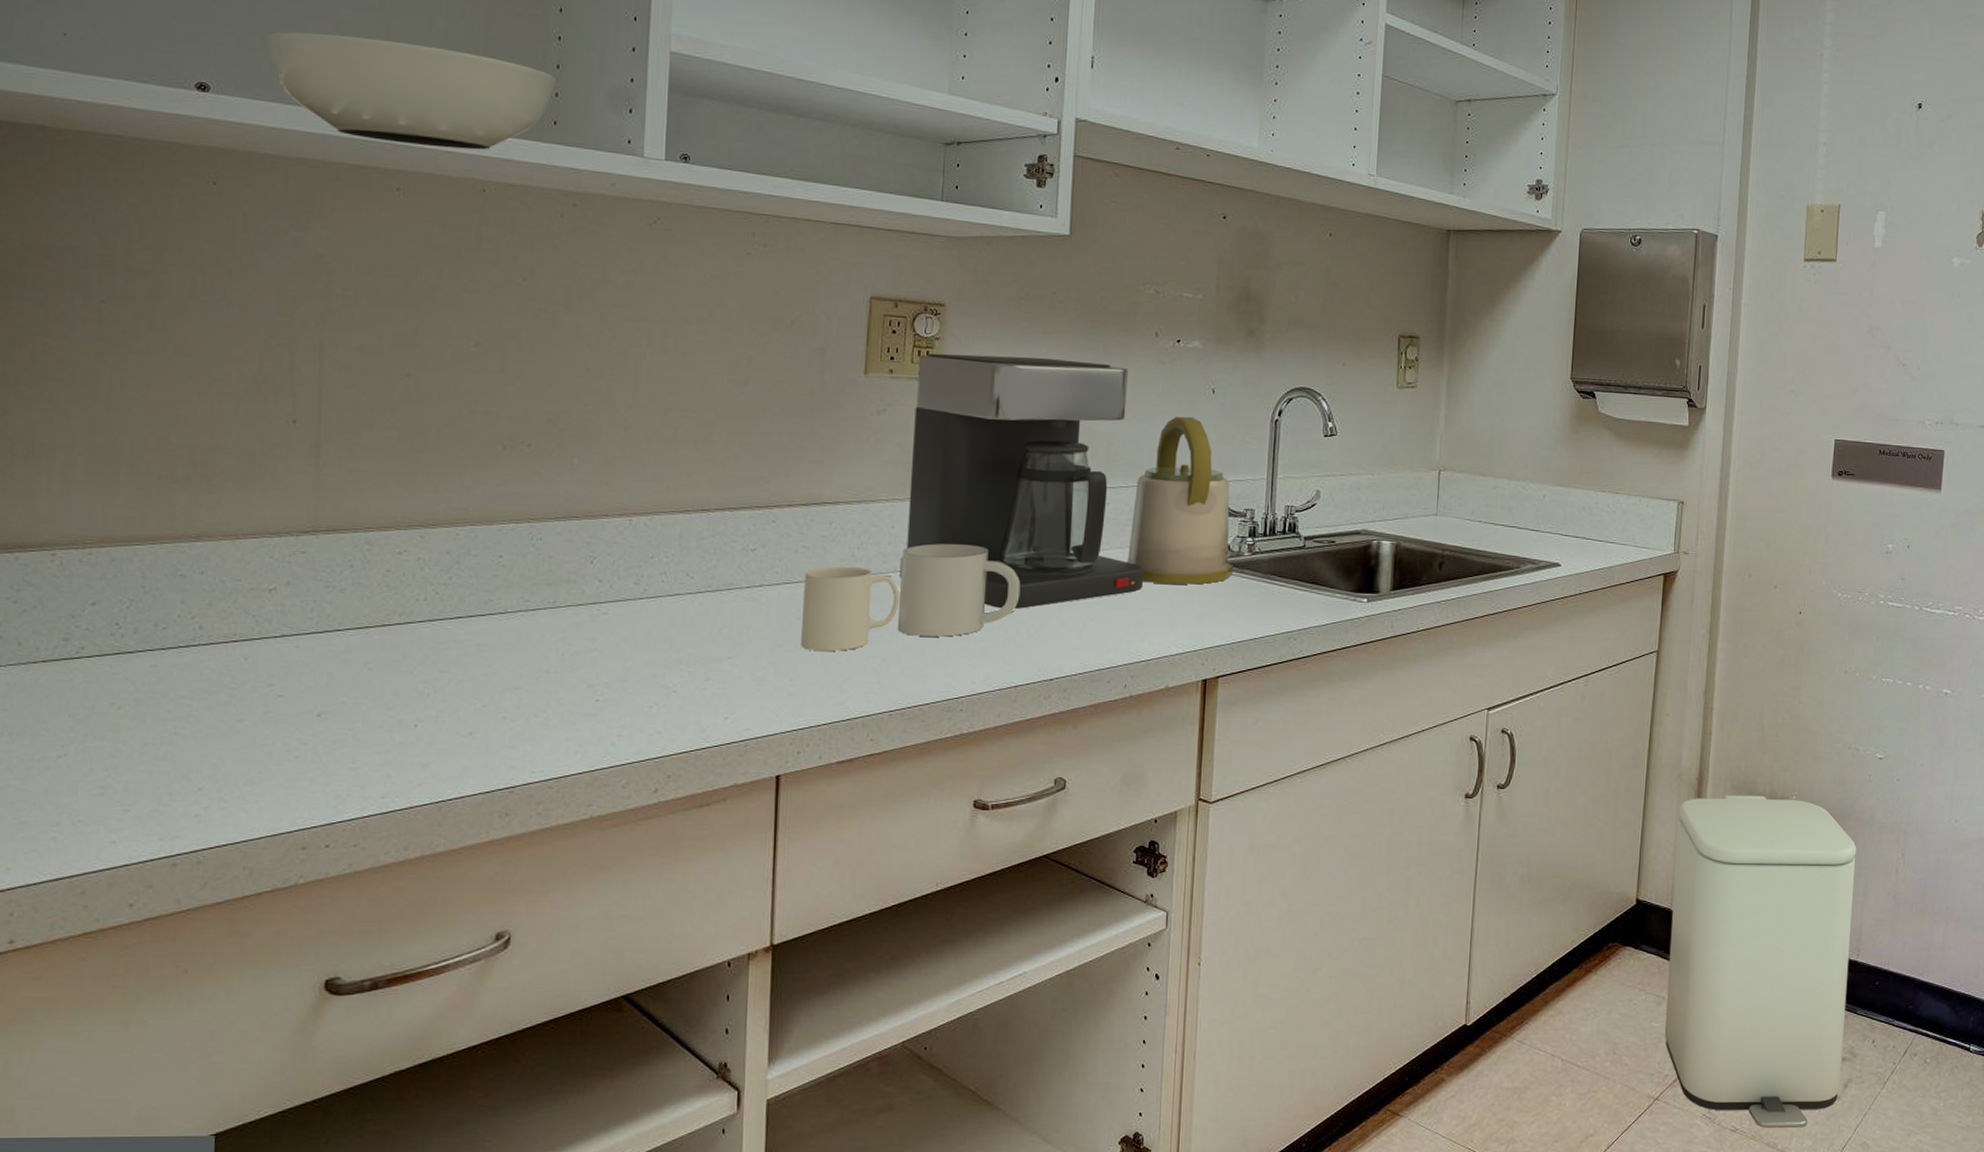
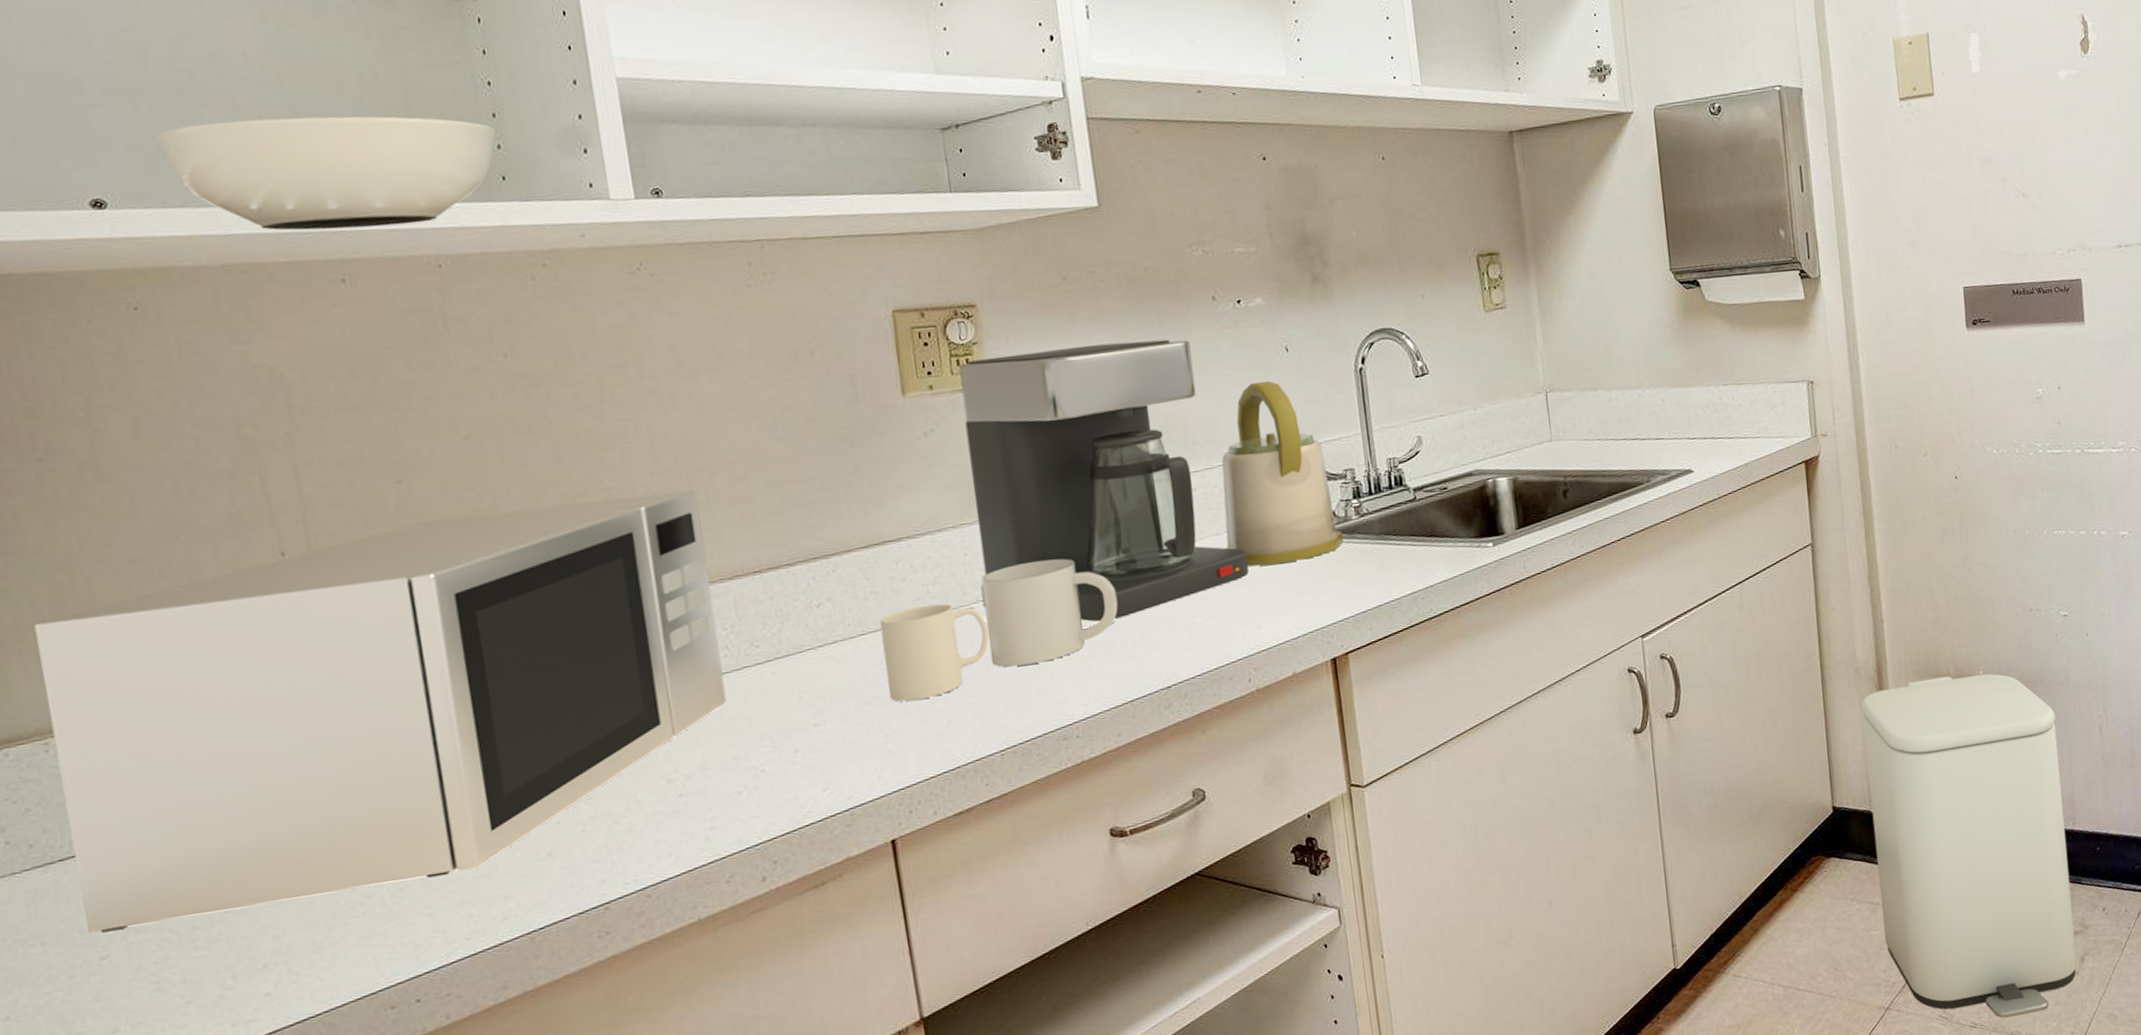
microwave: none [51,414,667,736] -> present [34,489,727,933]

